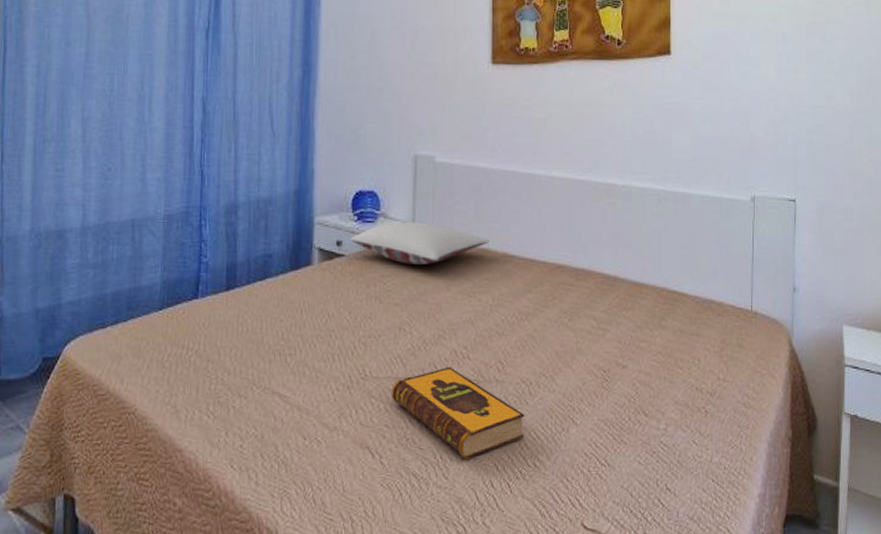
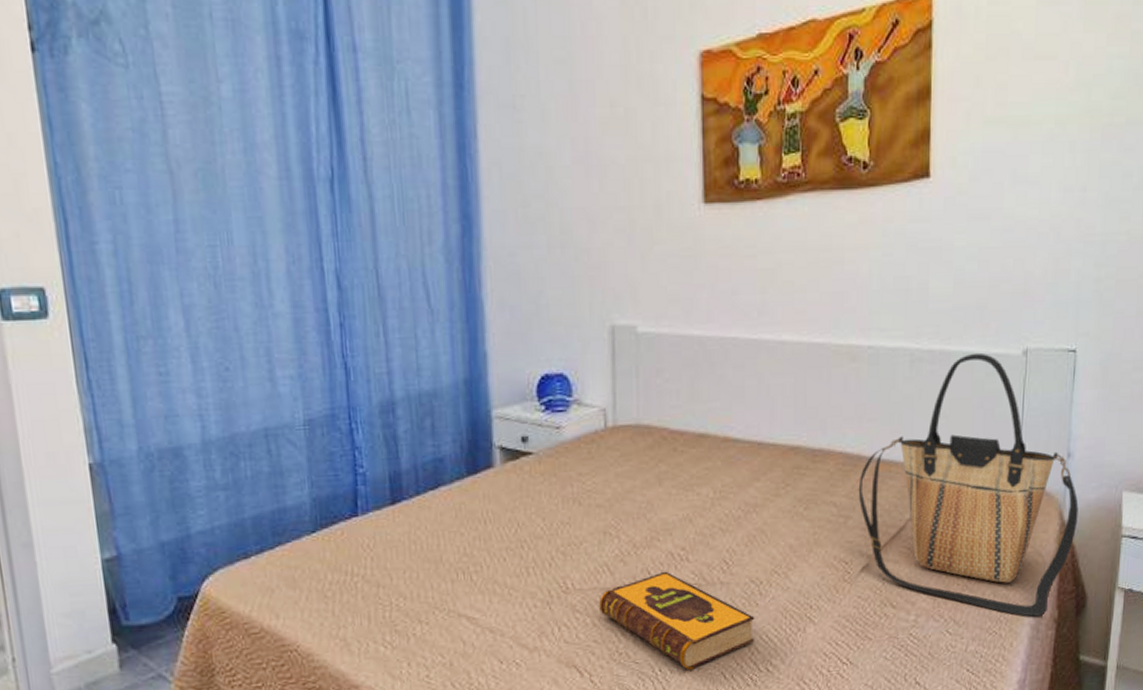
pillow: present [350,221,489,264] -> none [538,406,708,459]
tote bag: none [614,196,805,434] -> present [858,352,1079,617]

